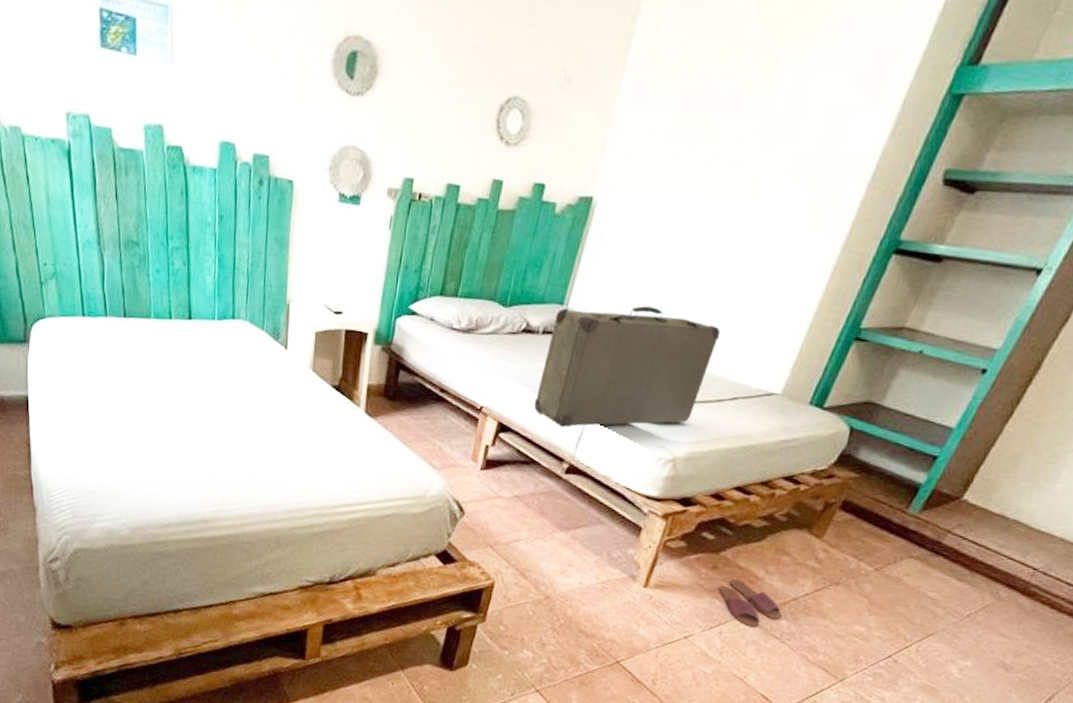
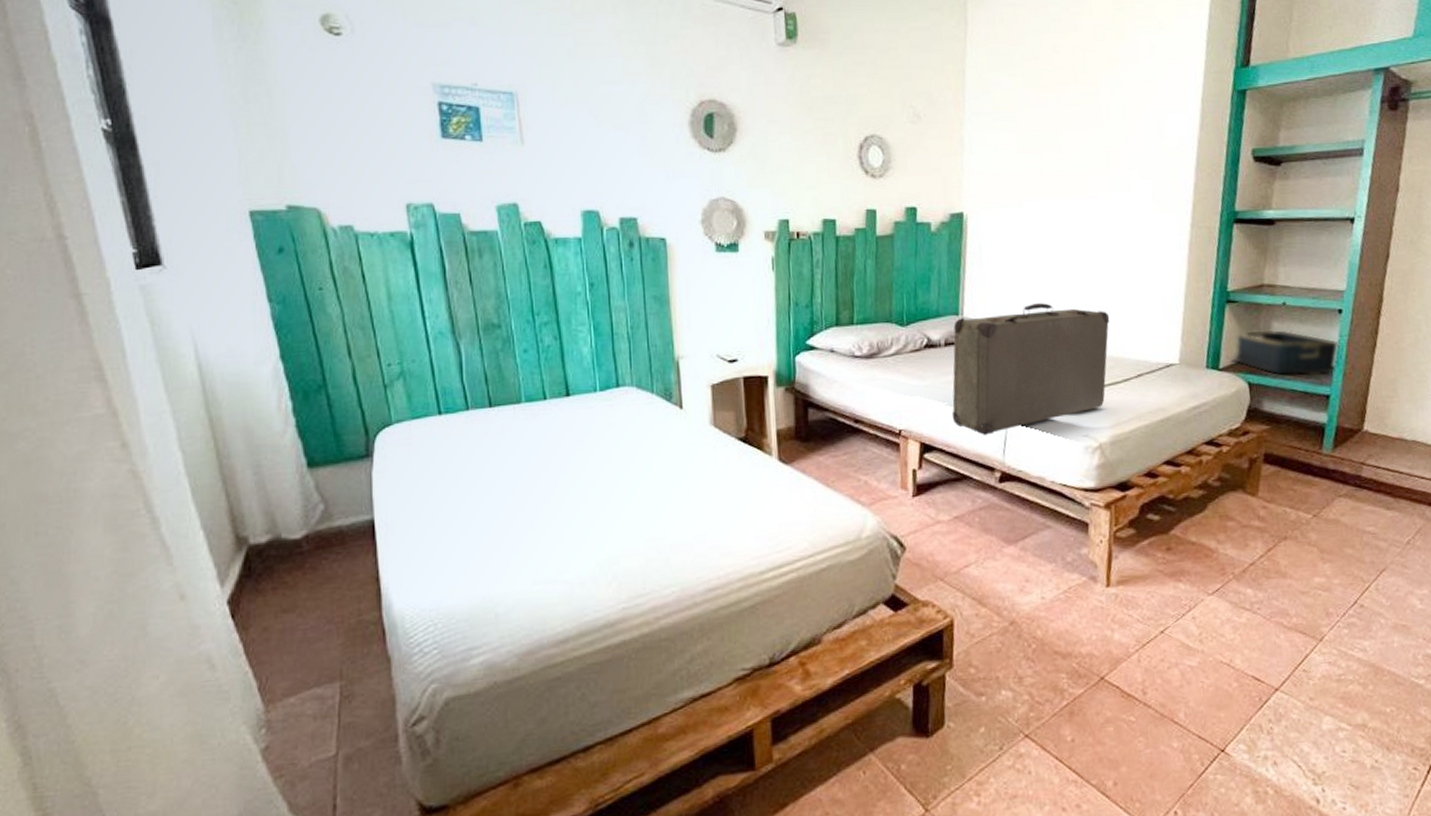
slippers: present [718,578,782,628] -> none [1178,555,1245,605]
basket: none [835,373,969,434] -> present [1227,329,1339,375]

